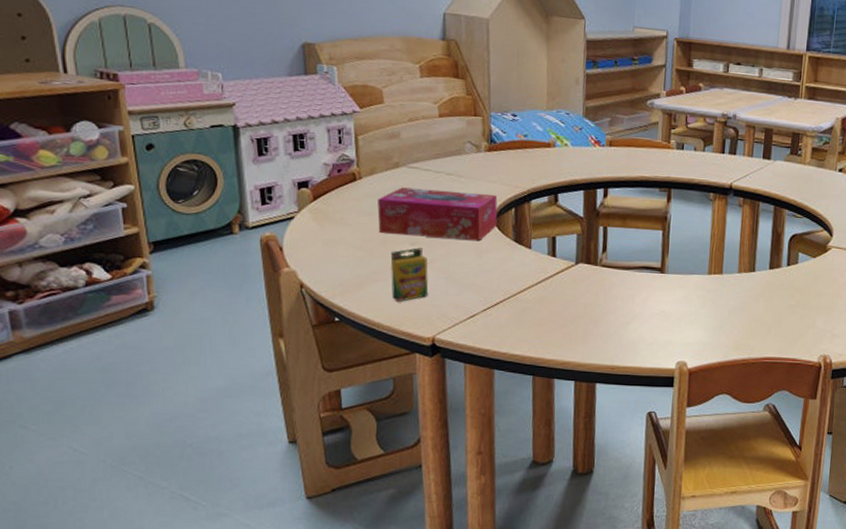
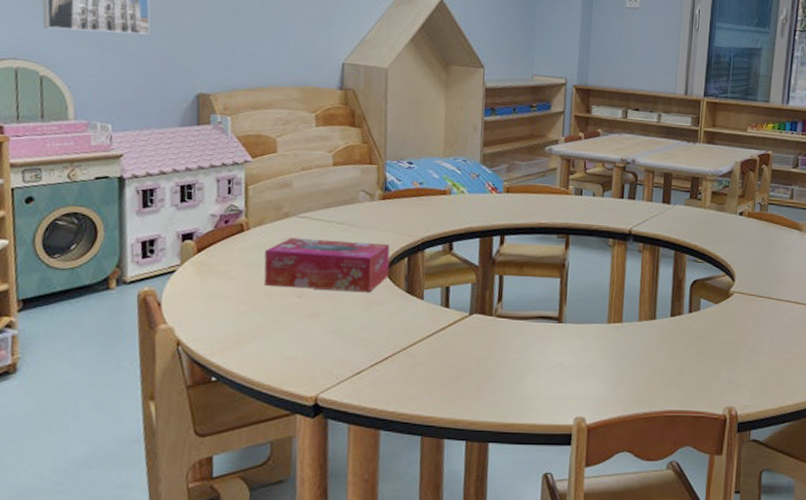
crayon box: present [390,248,429,303] -> none [274,300,315,359]

